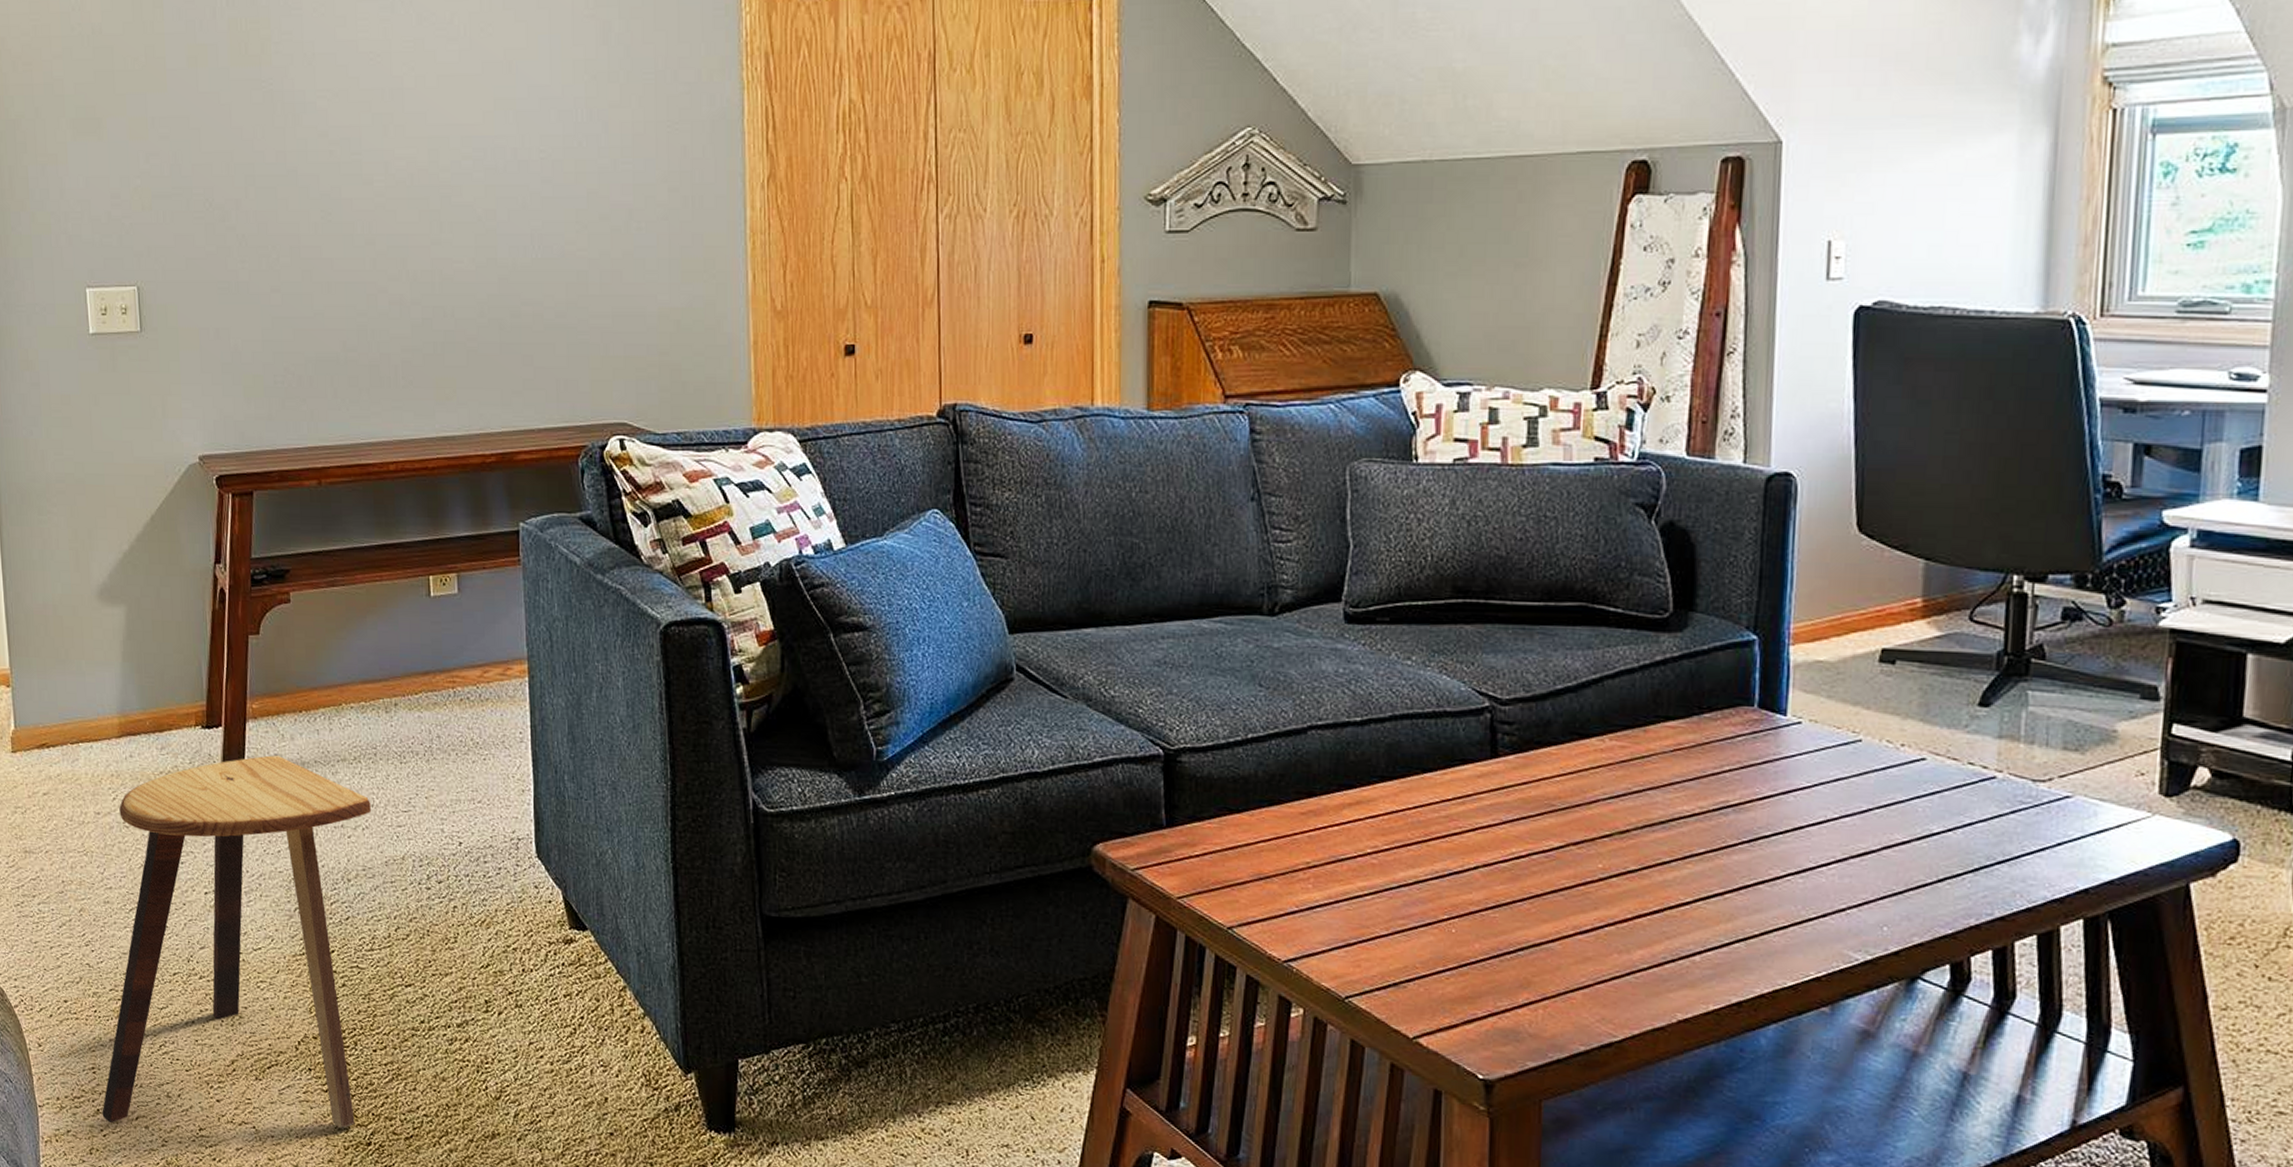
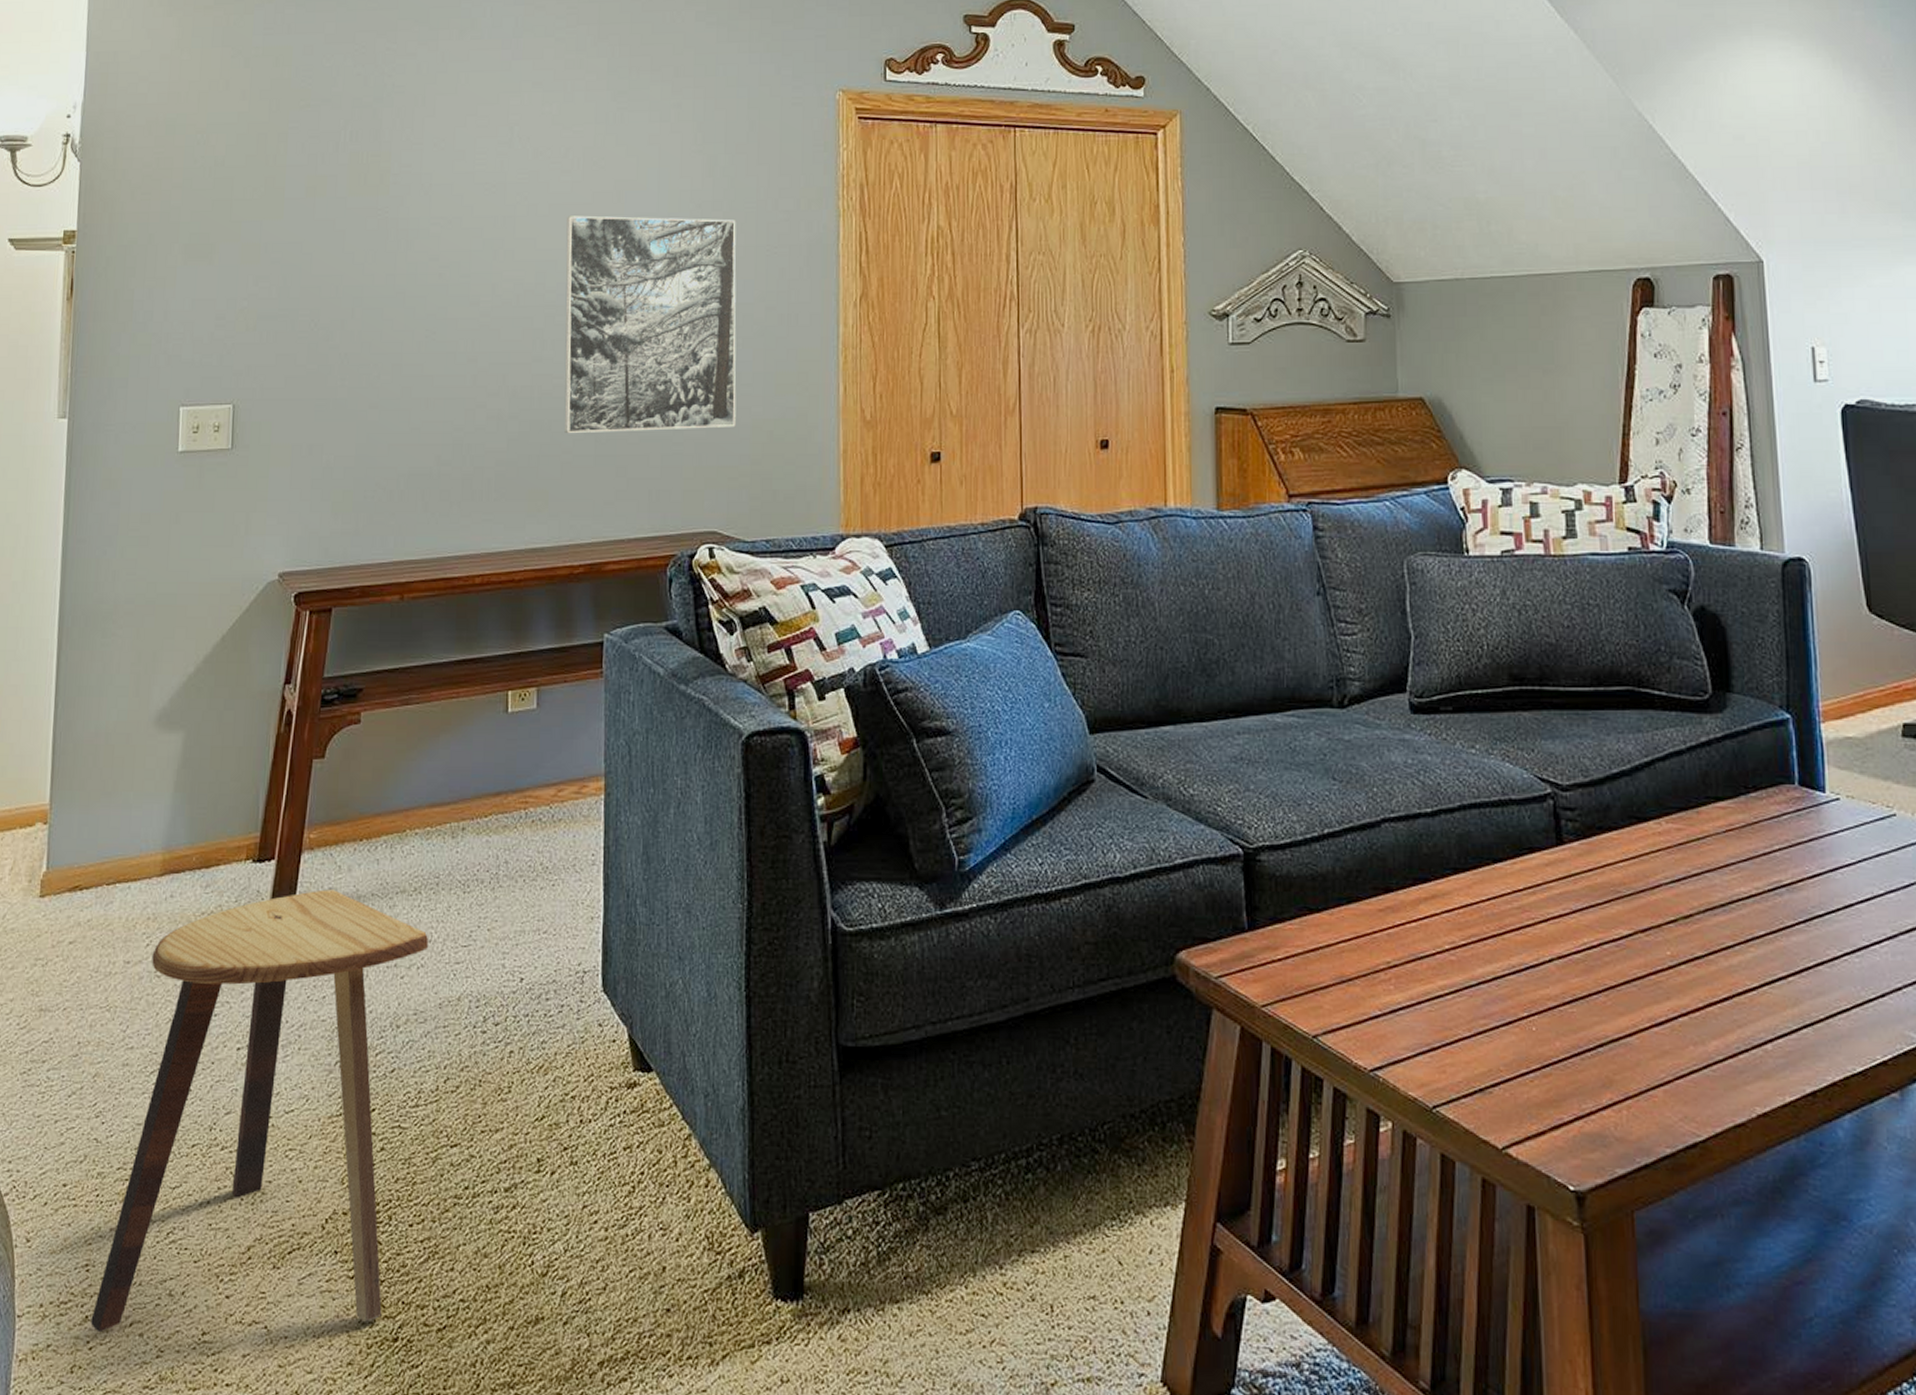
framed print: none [457,88,642,321] -> present [564,215,737,434]

